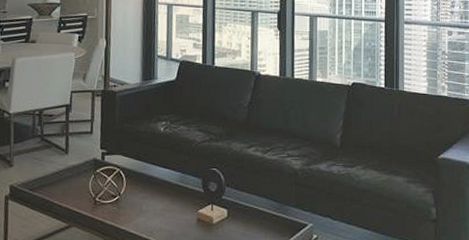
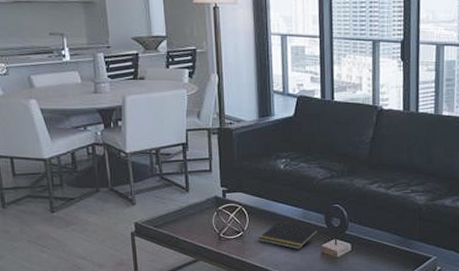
notepad: none [134,185,196,216] -> present [258,221,319,250]

